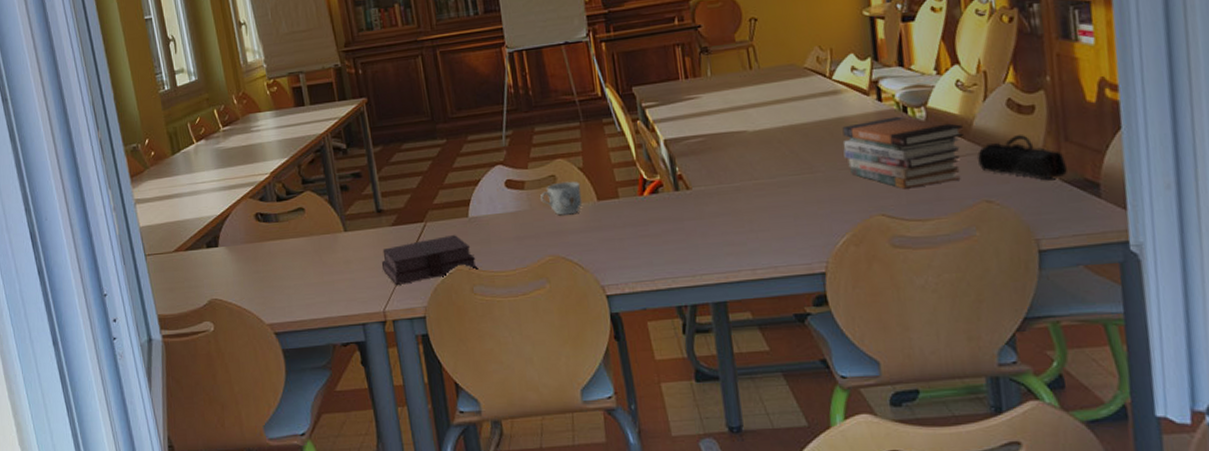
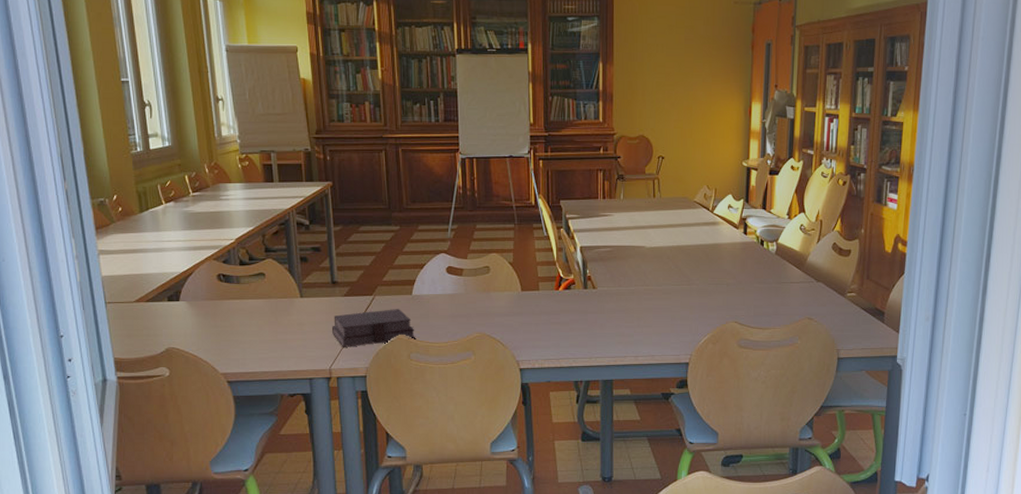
mug: present [540,181,583,215] -> none [475,272,509,300]
book stack: present [842,116,964,189] -> none [714,247,800,304]
pencil case: present [977,135,1069,181] -> none [807,271,866,307]

